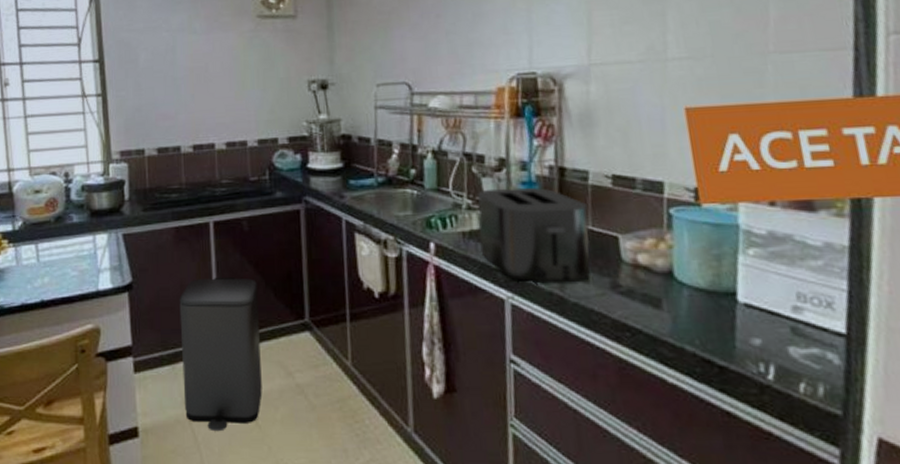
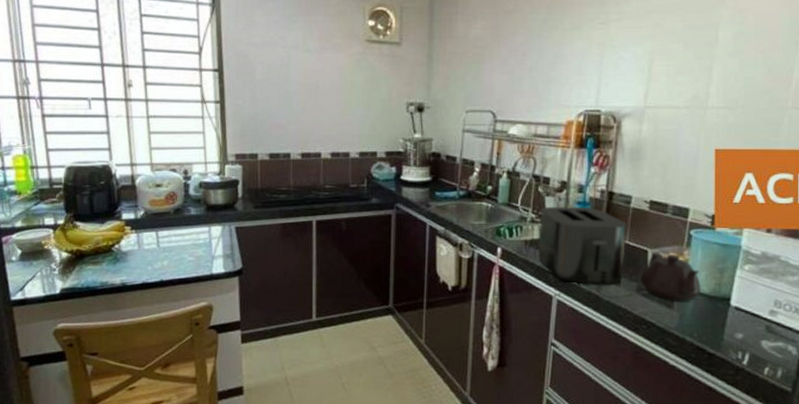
pedal bin: present [179,276,262,432] -> none [283,267,351,392]
teapot: none [613,238,696,300] -> present [640,252,702,302]

